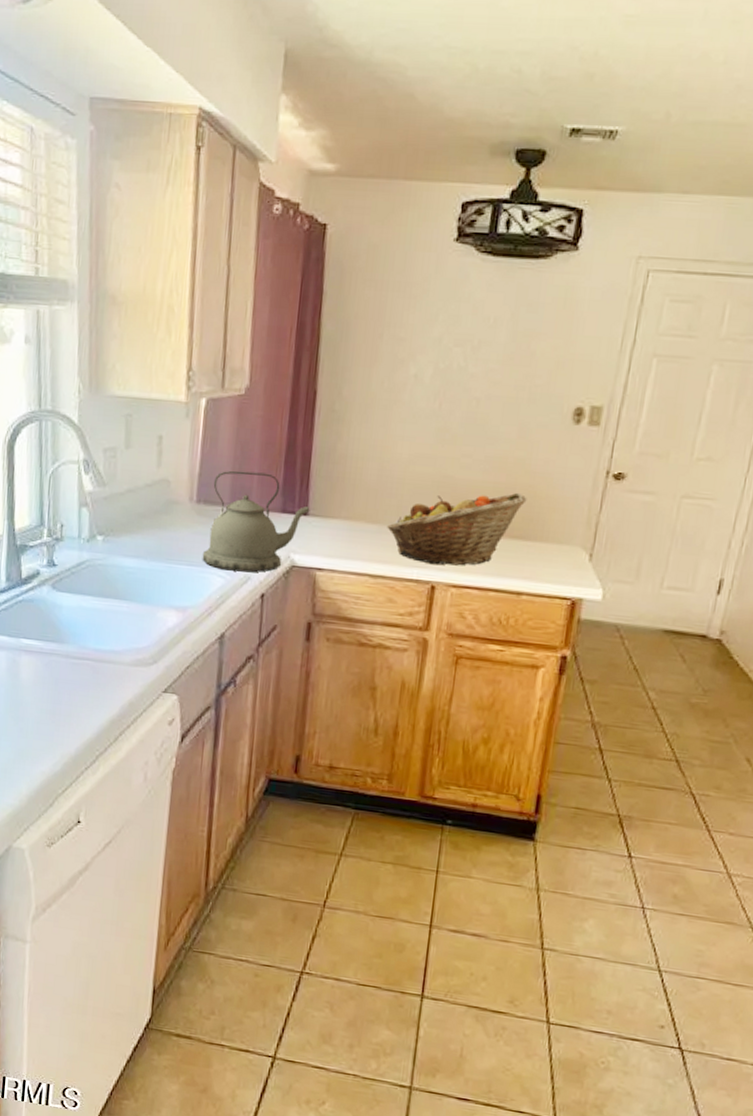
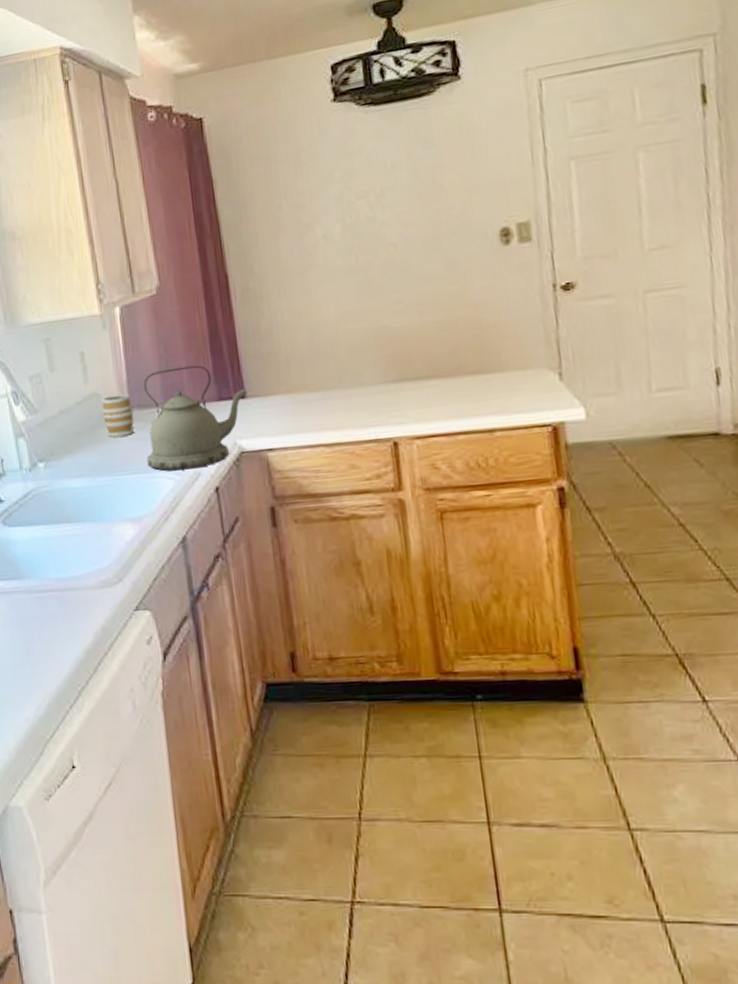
mug: none [168,485,199,528] -> present [101,394,134,437]
fruit basket: present [387,492,527,566] -> none [331,327,474,421]

